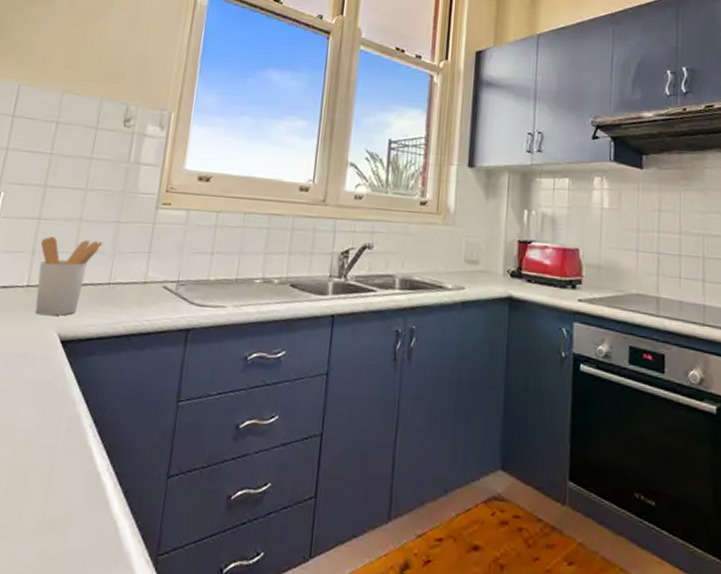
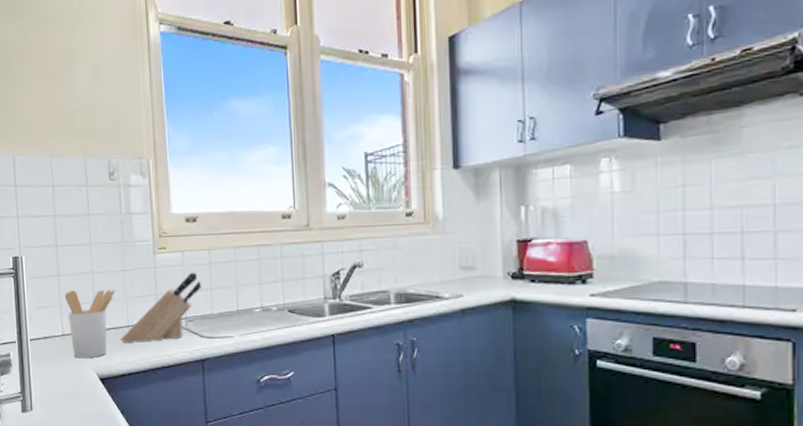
knife block: none [97,233,202,304] -> present [121,272,201,342]

